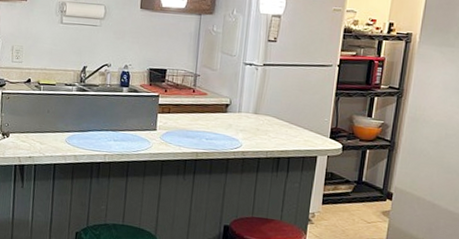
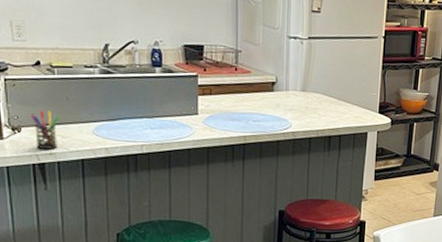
pen holder: none [18,120,41,154] -> present [30,110,60,149]

